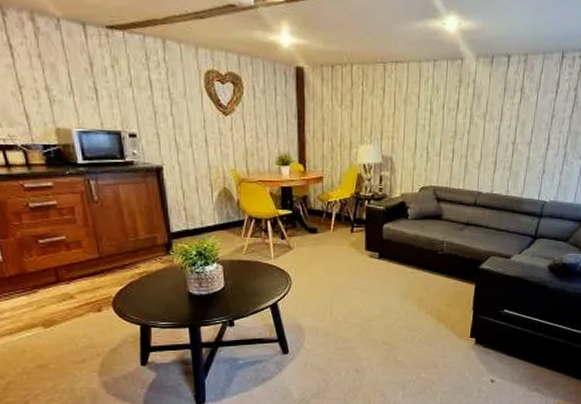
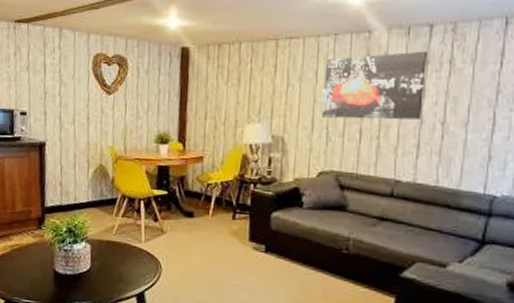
wall art: none [423,79,506,141] -> present [322,51,429,120]

